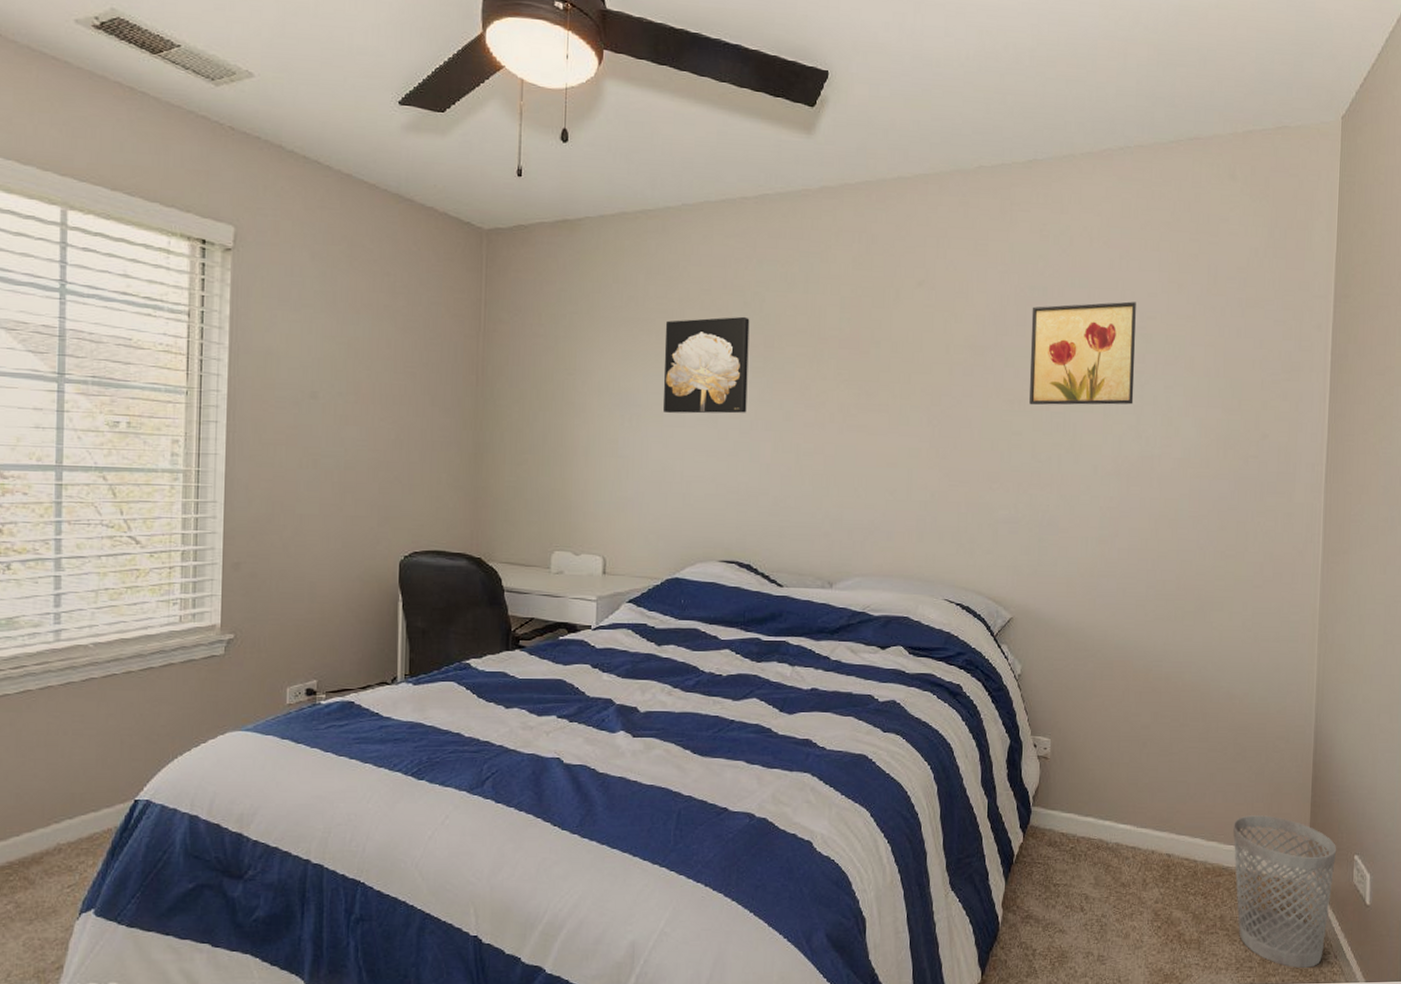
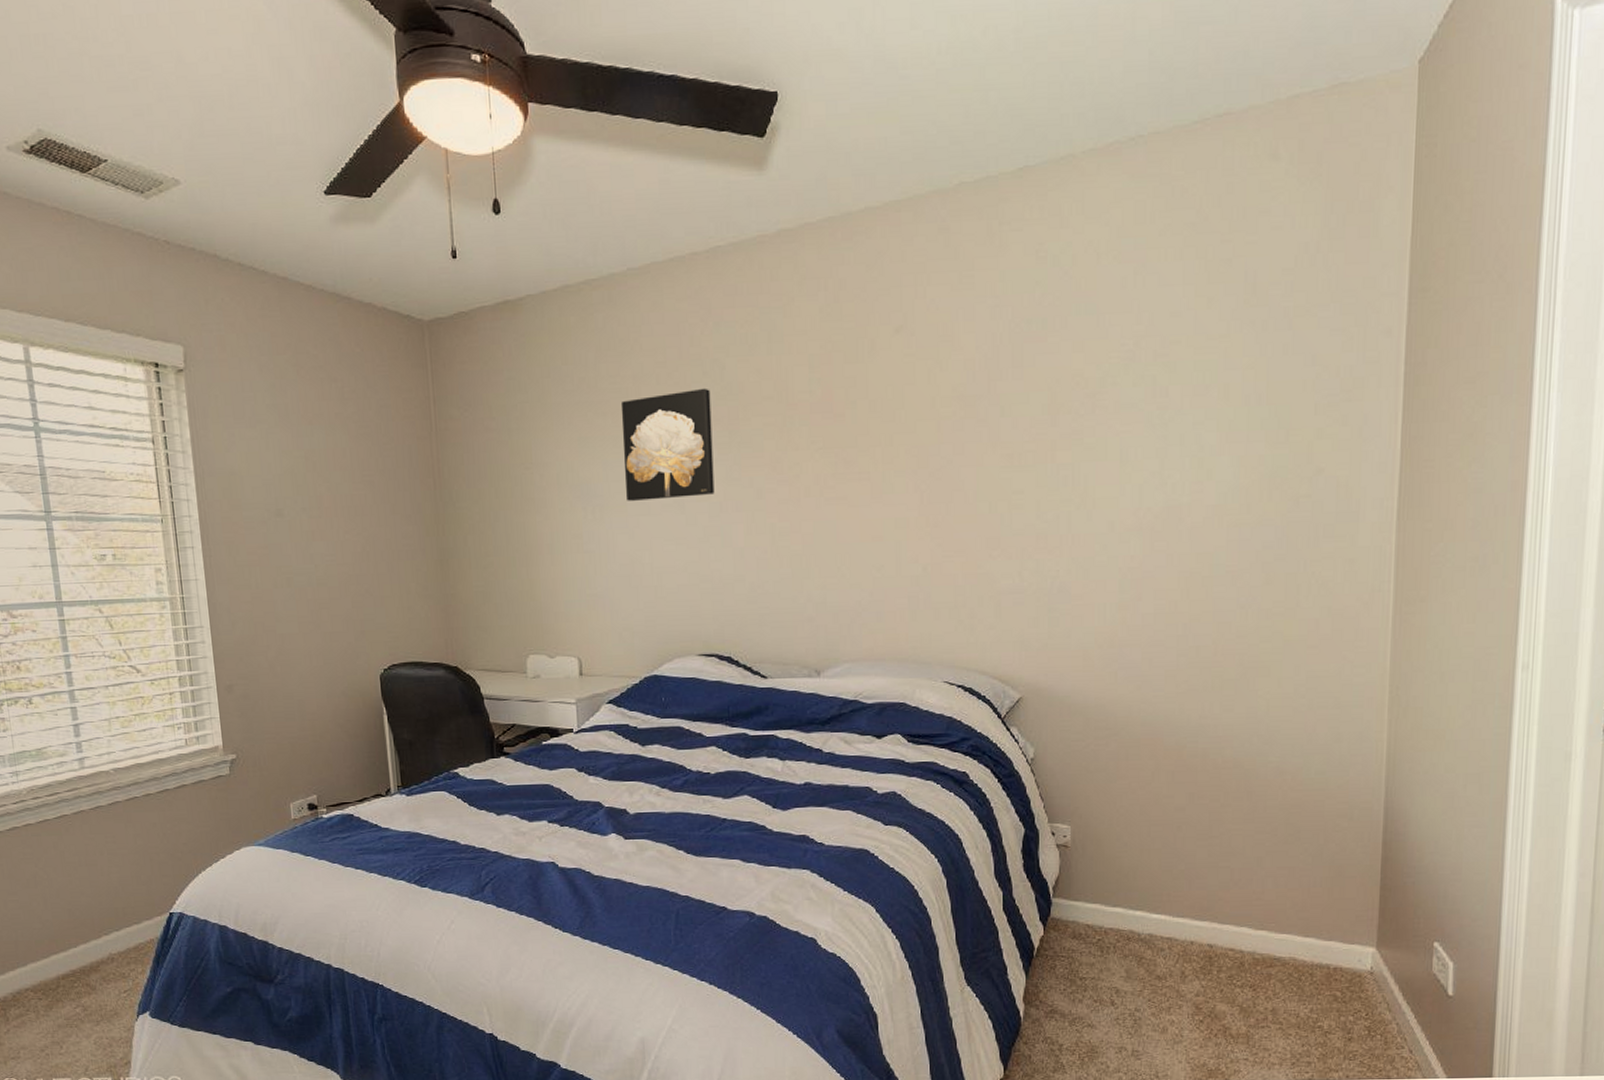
wall art: present [1029,301,1136,405] -> none [1030,325,1156,458]
wastebasket: present [1233,815,1337,968] -> none [1286,901,1412,1063]

